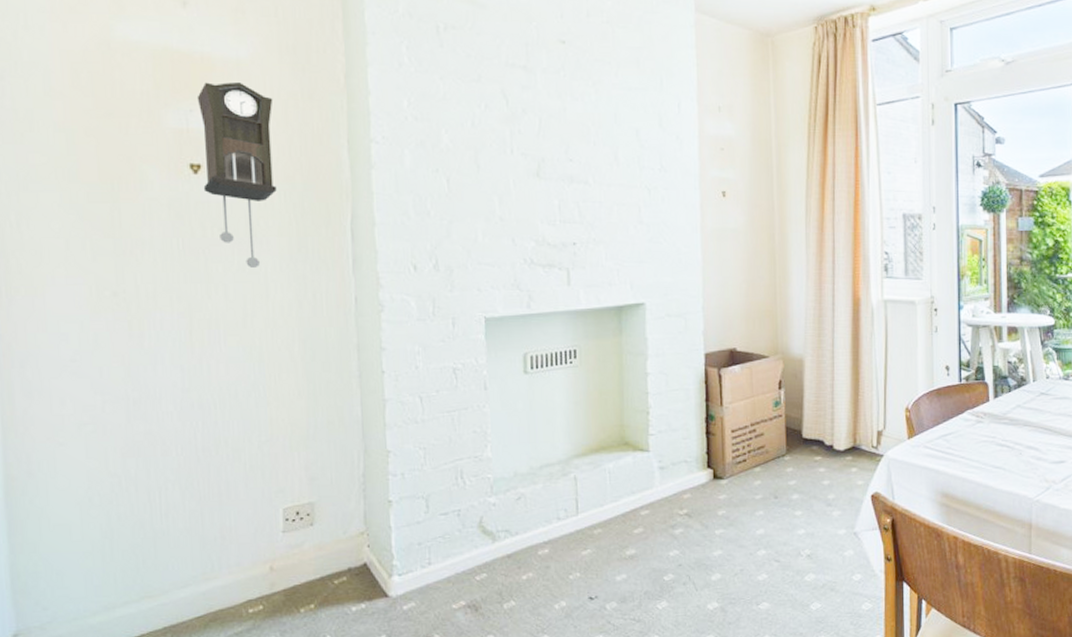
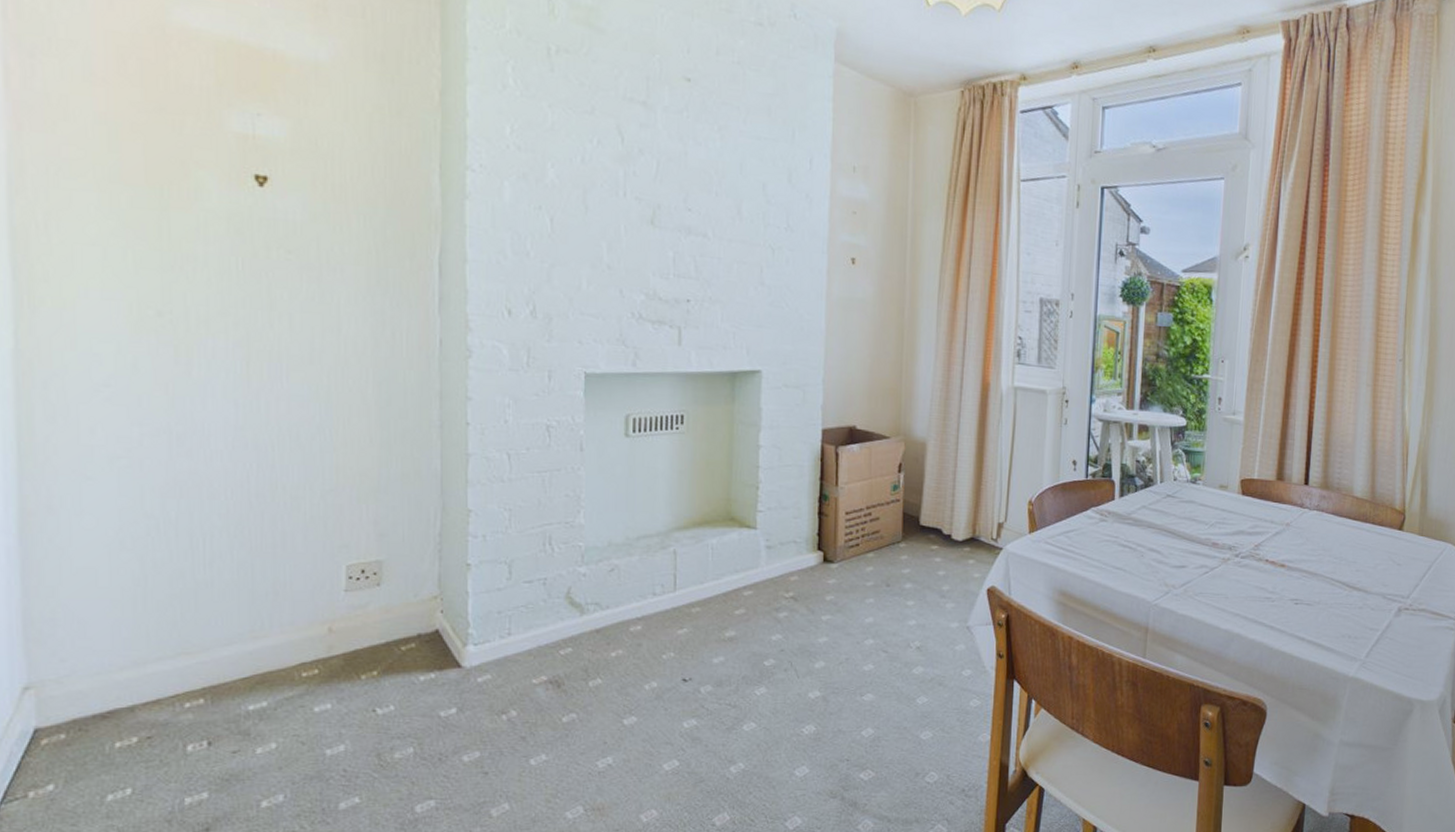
pendulum clock: present [197,82,277,269] -> none [266,84,356,299]

